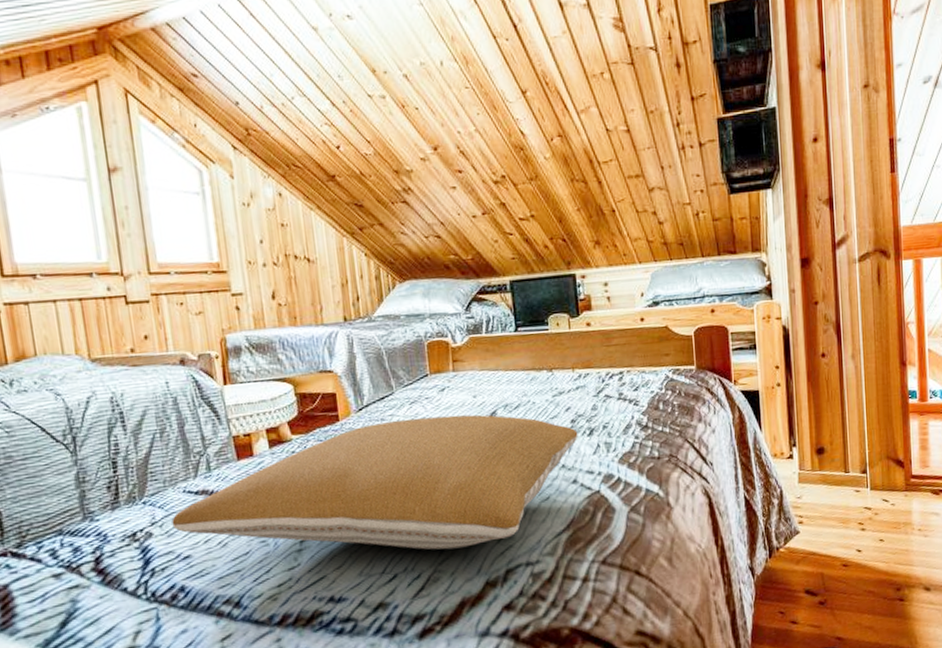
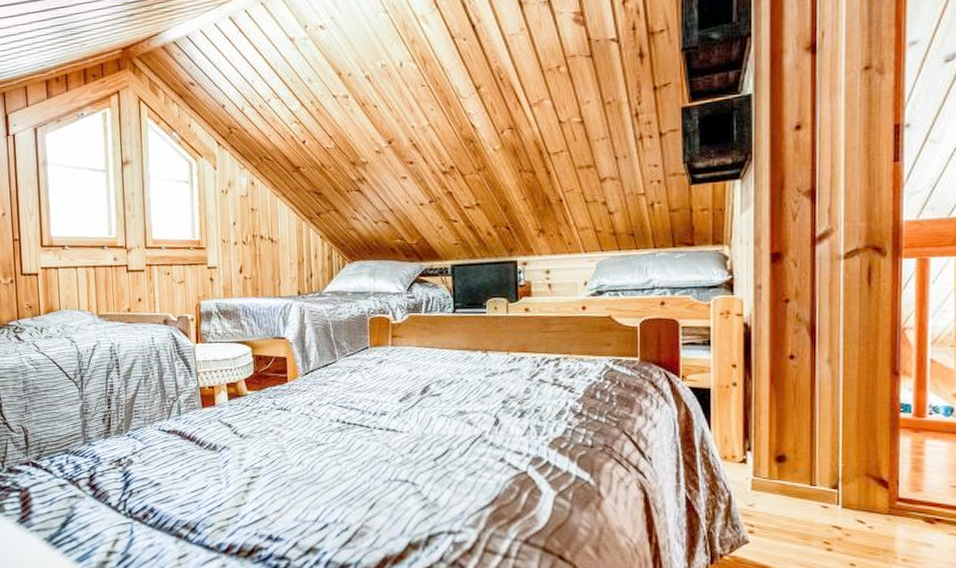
pillow: present [171,414,578,550] -> none [148,385,509,509]

